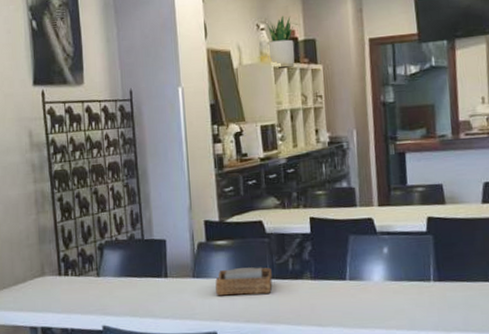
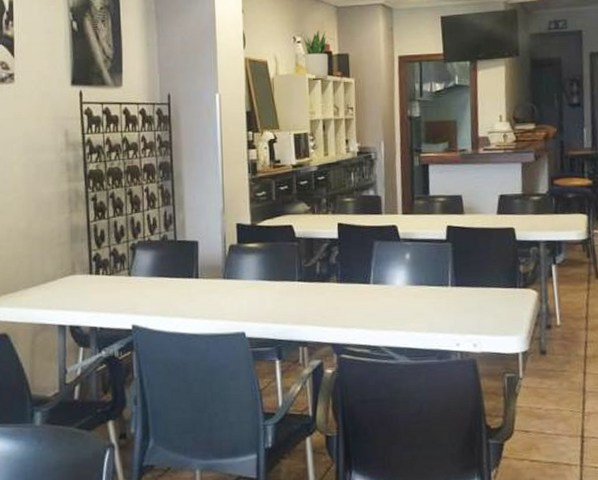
napkin holder: present [215,267,273,296] -> none [245,270,300,297]

